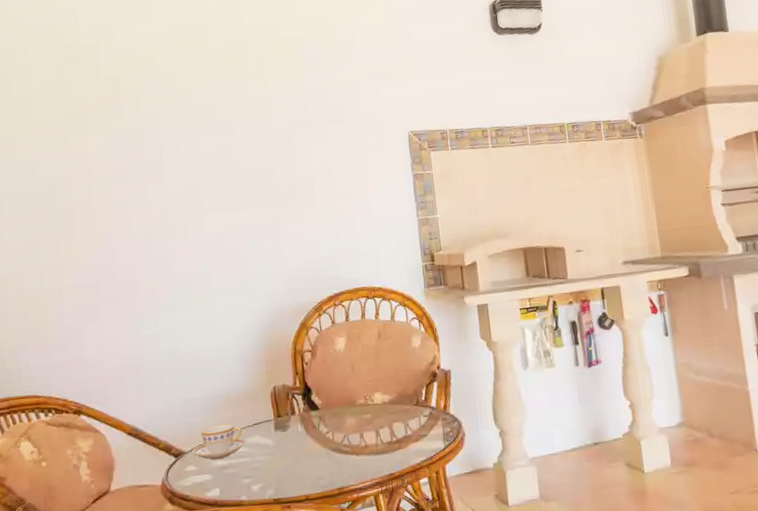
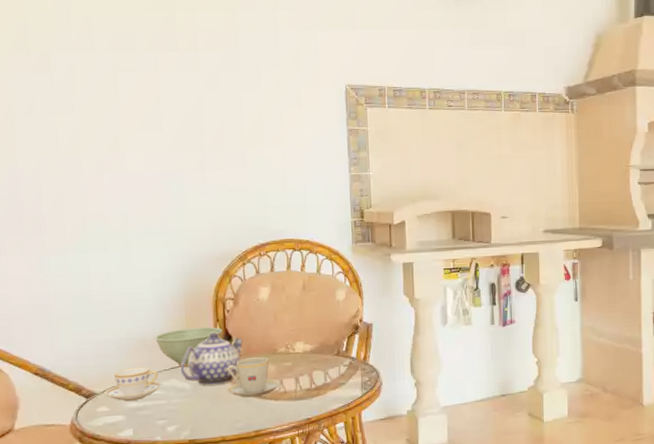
bowl: none [238,380,302,424] -> present [155,327,222,368]
teapot: none [263,385,322,442] -> present [181,332,243,386]
teacup: none [308,409,361,453] -> present [227,357,281,398]

